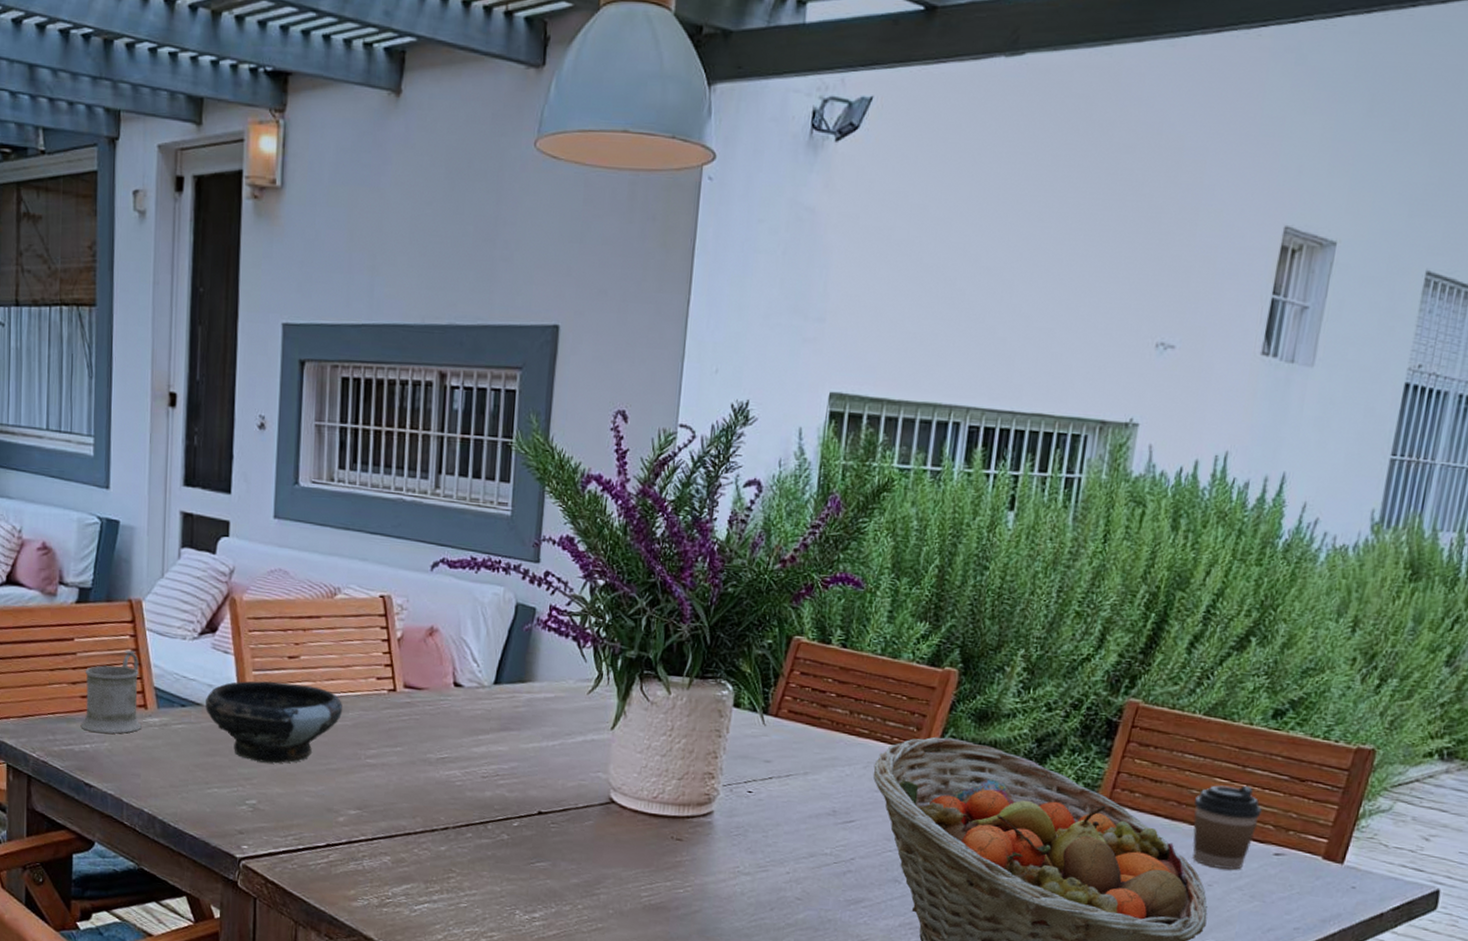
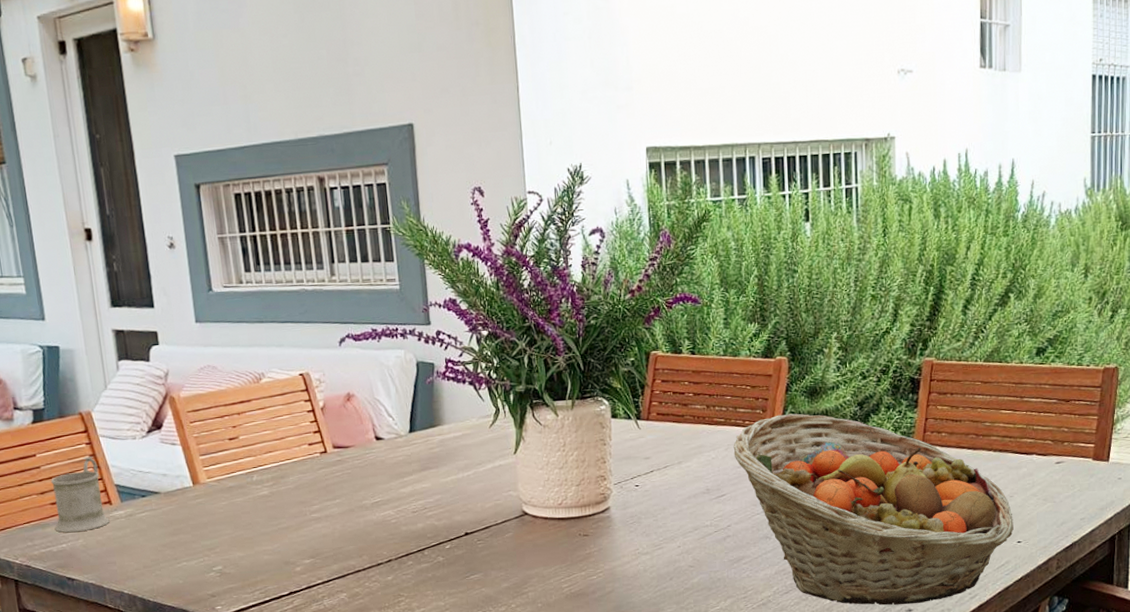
bowl: present [205,681,342,764] -> none [162,460,284,533]
coffee cup: present [1192,785,1262,870] -> none [989,412,1041,482]

